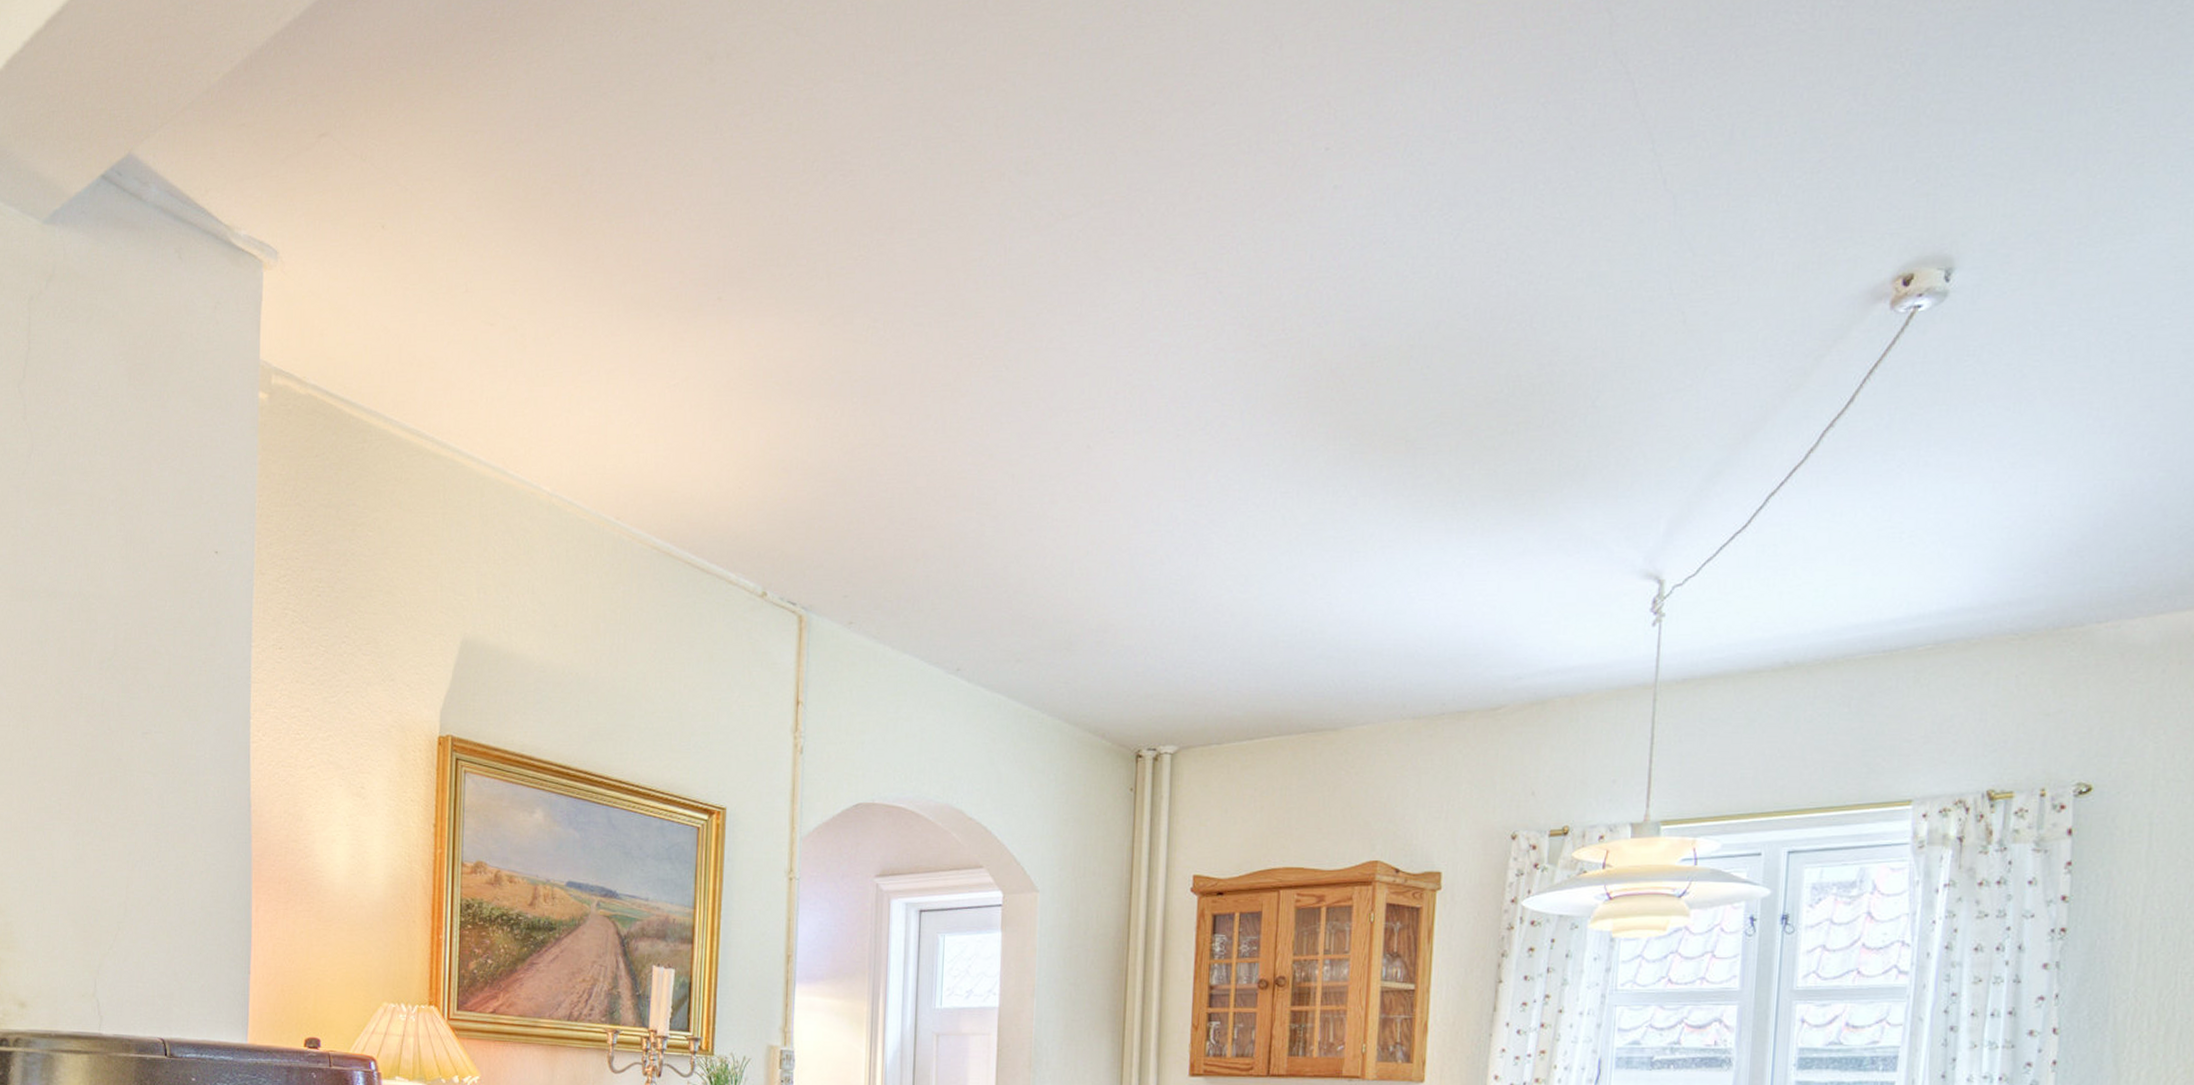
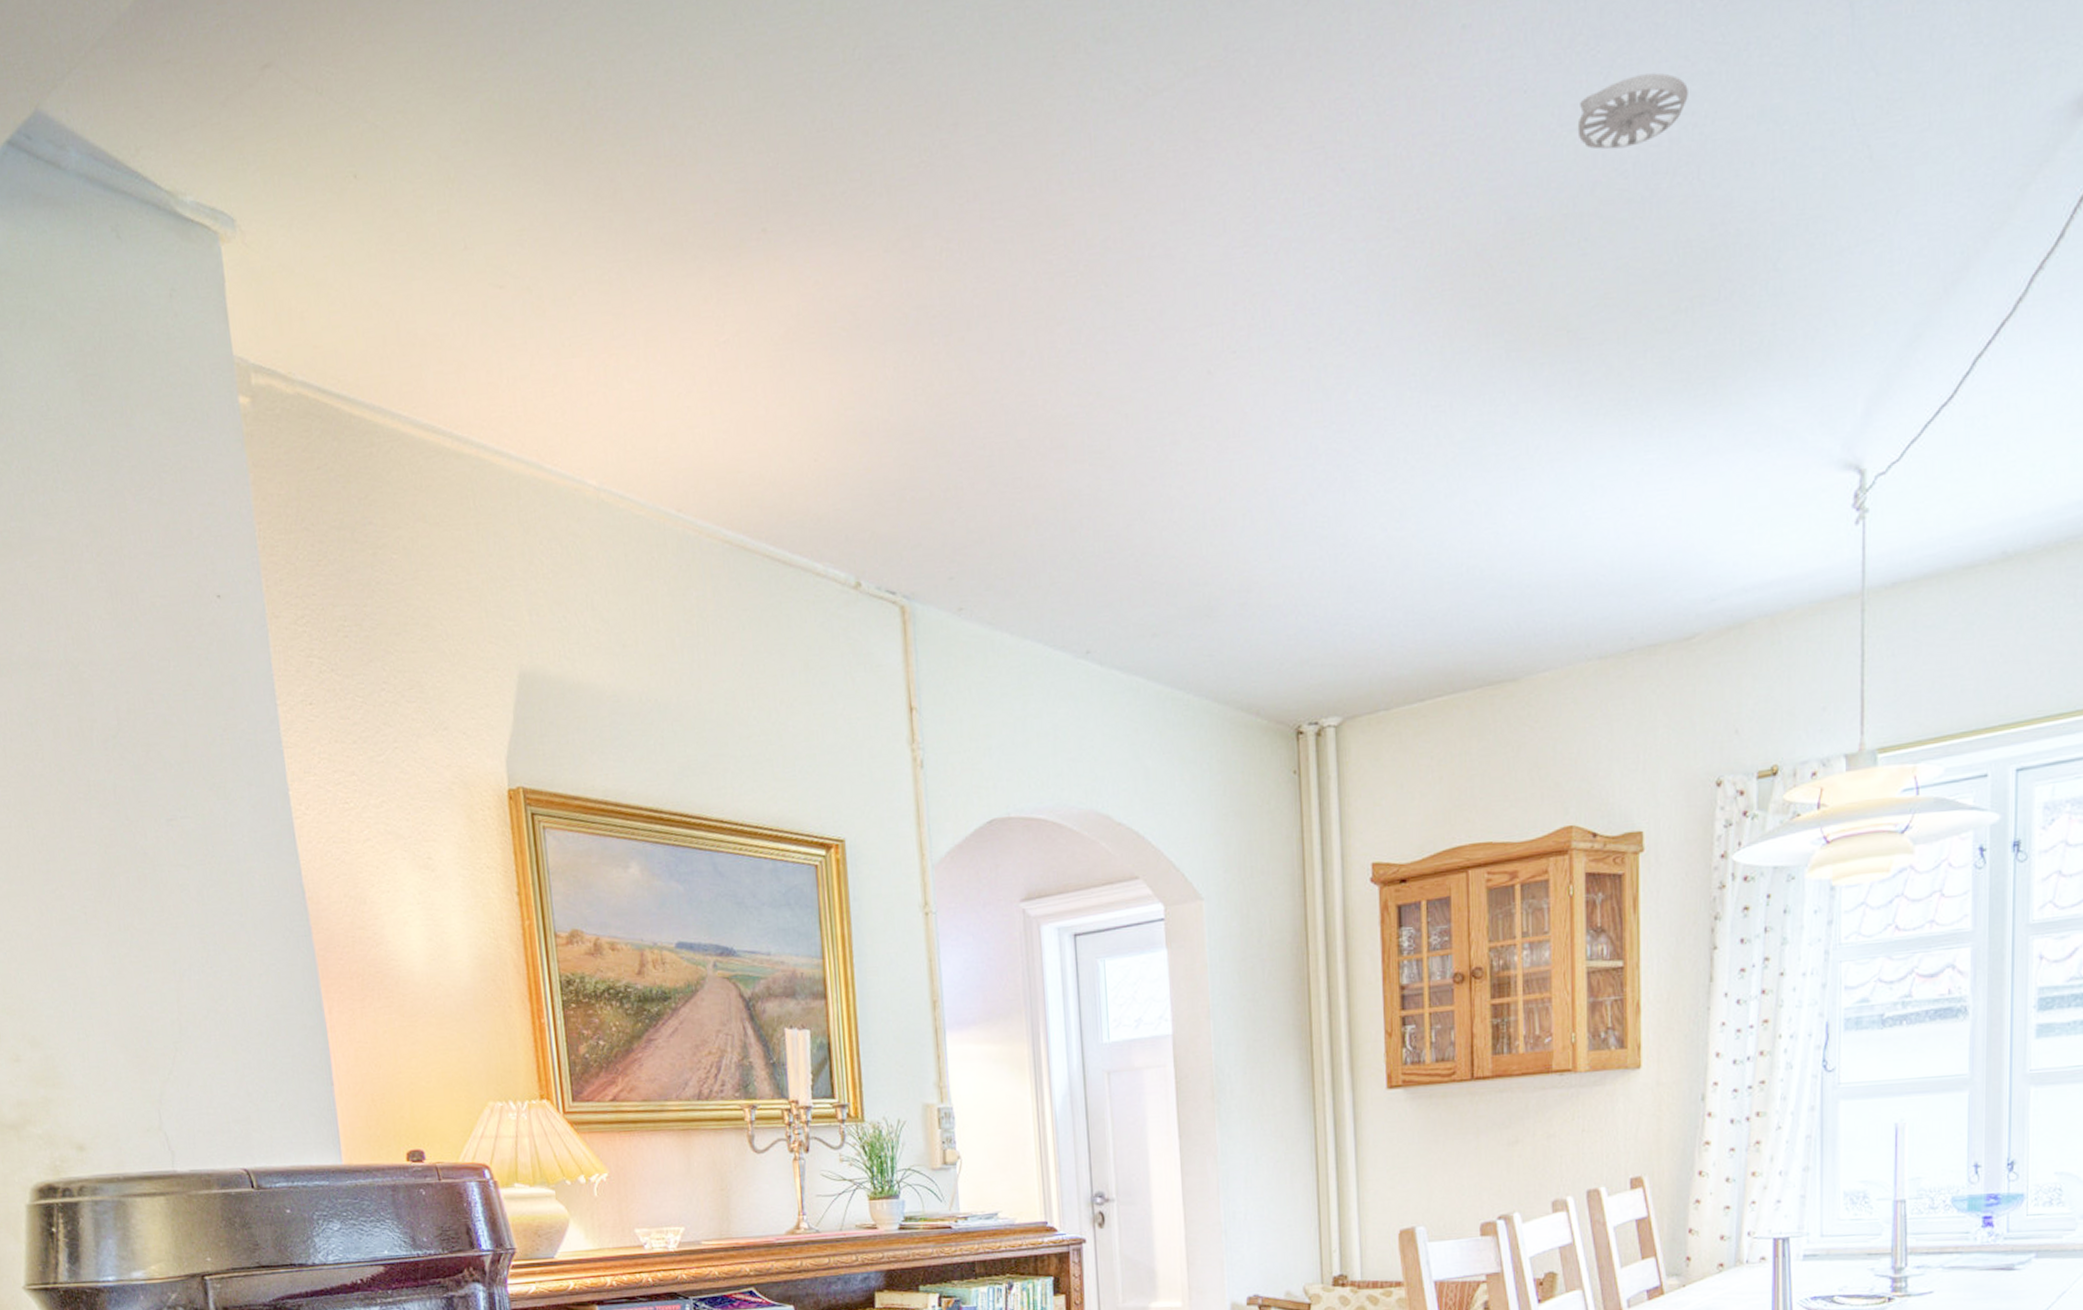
smoke detector: none [1427,237,1527,296] -> present [1577,73,1688,150]

